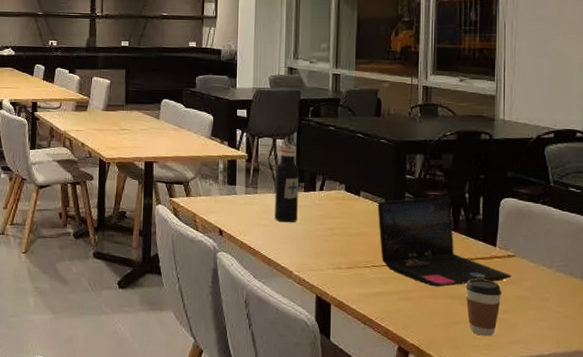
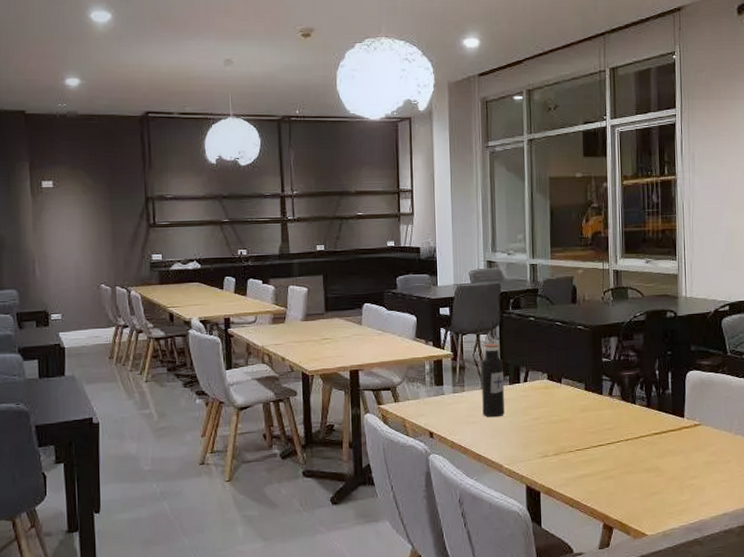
laptop: present [377,196,511,287] -> none [578,375,698,463]
coffee cup: present [465,279,502,336] -> none [659,450,691,503]

